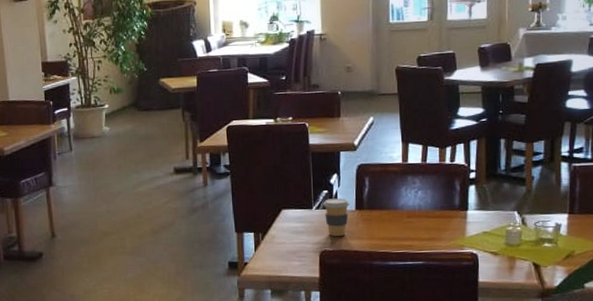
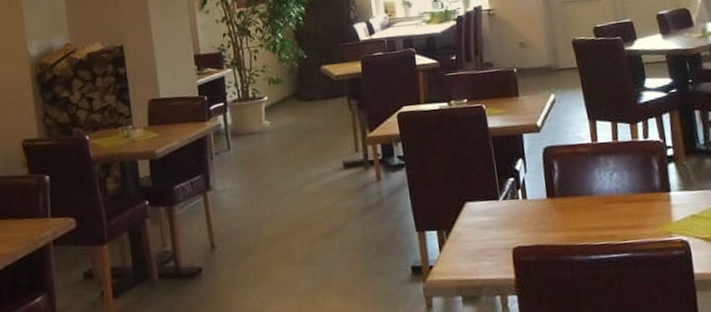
coffee cup: present [323,198,350,236] -> none [510,185,540,230]

